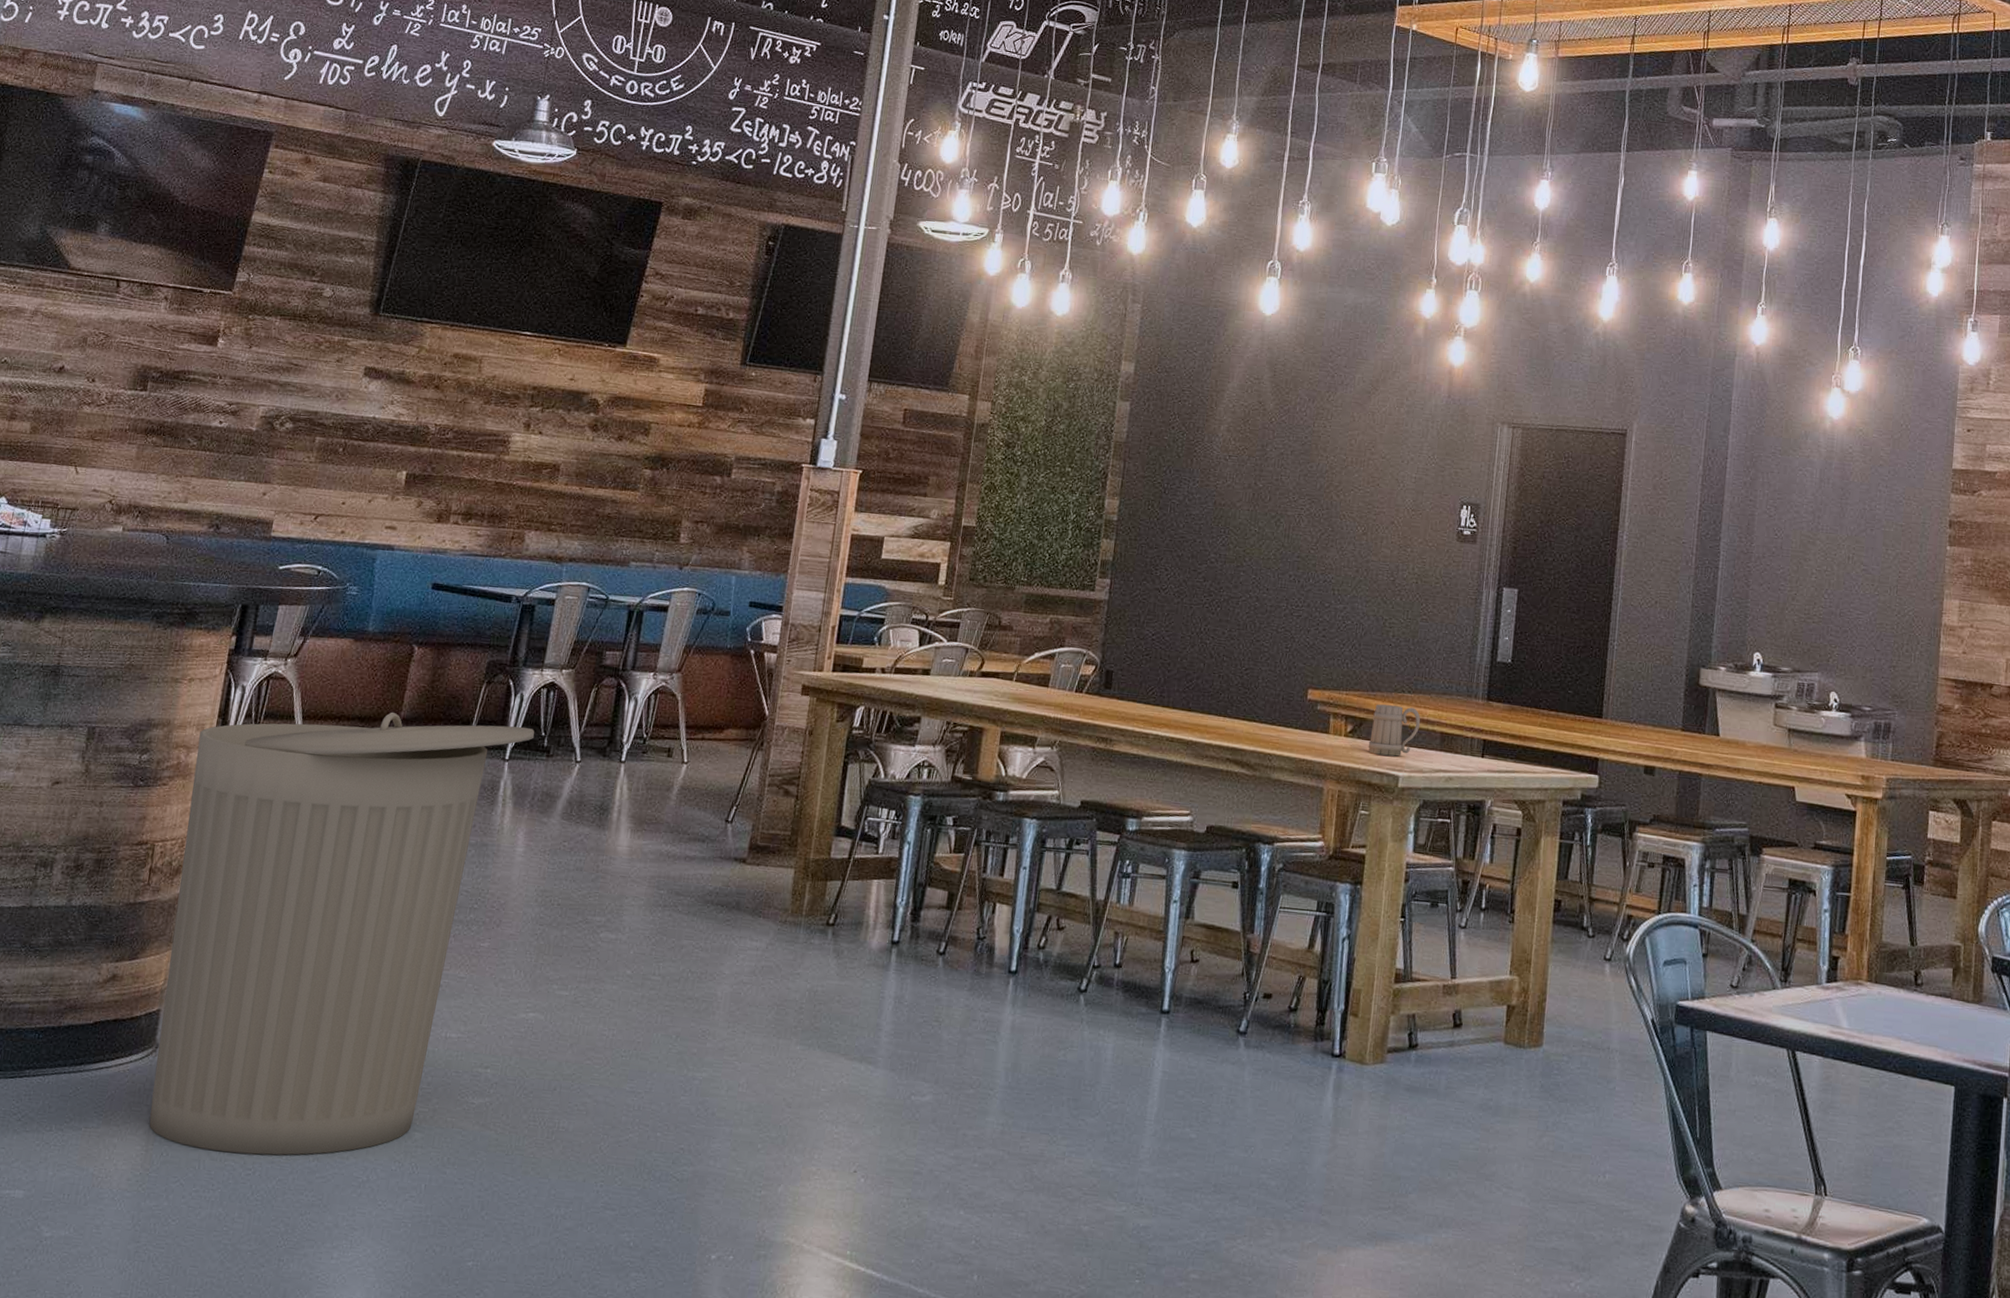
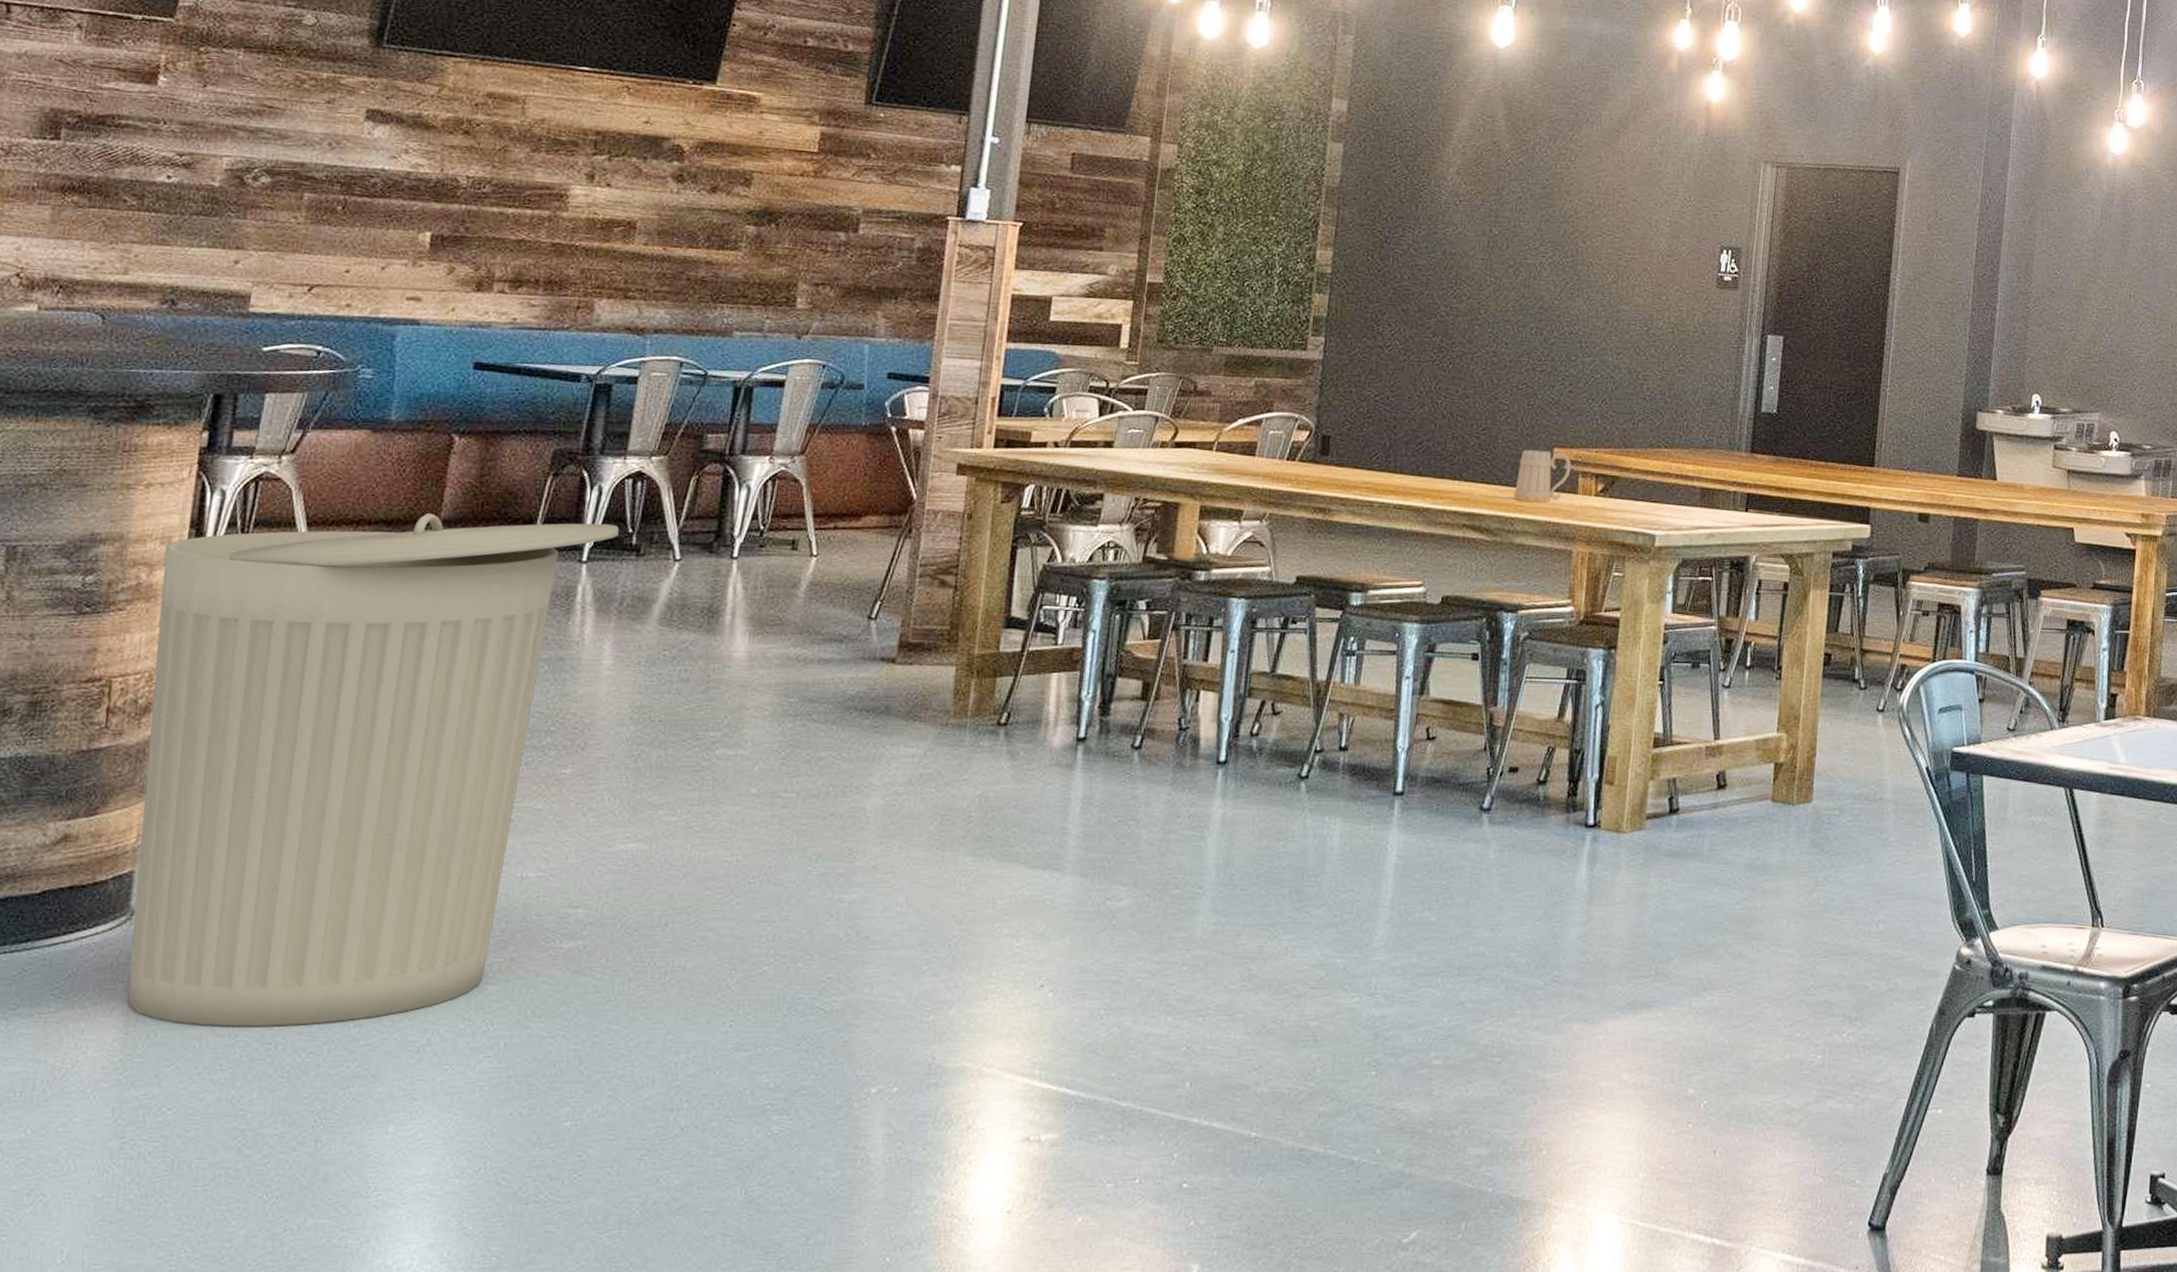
beer mug: none [1271,689,1324,742] -> present [1513,449,1572,503]
beer mug: present [1368,704,1421,757] -> none [1621,461,1679,515]

